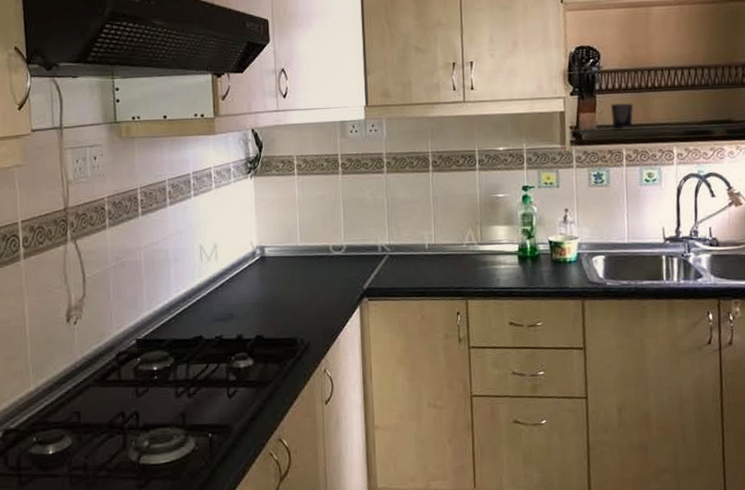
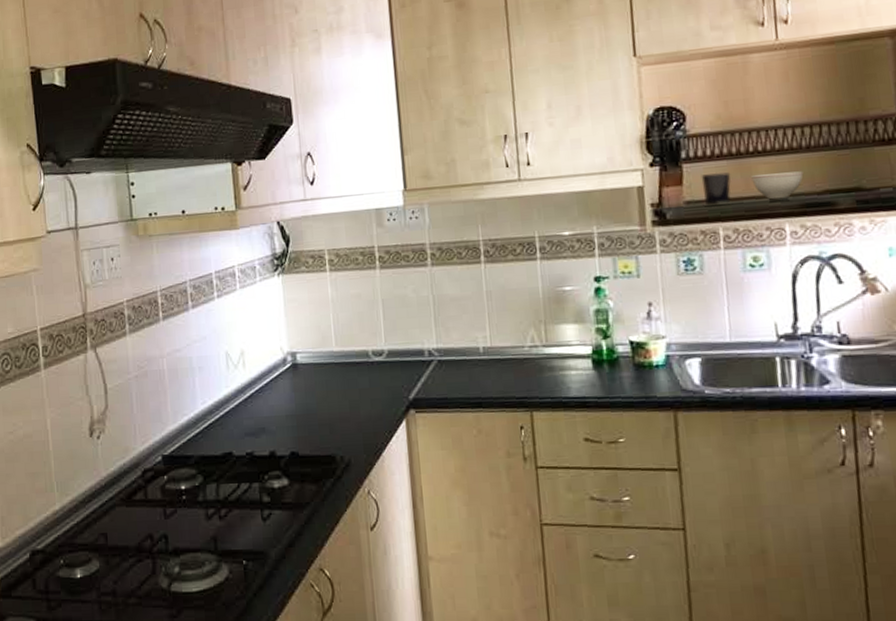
bowl: none [649,105,689,129] -> present [751,171,804,202]

